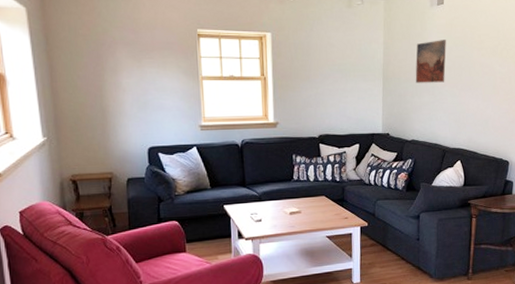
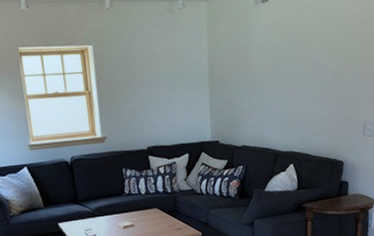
wall art: present [415,40,446,83] -> none [242,39,274,87]

